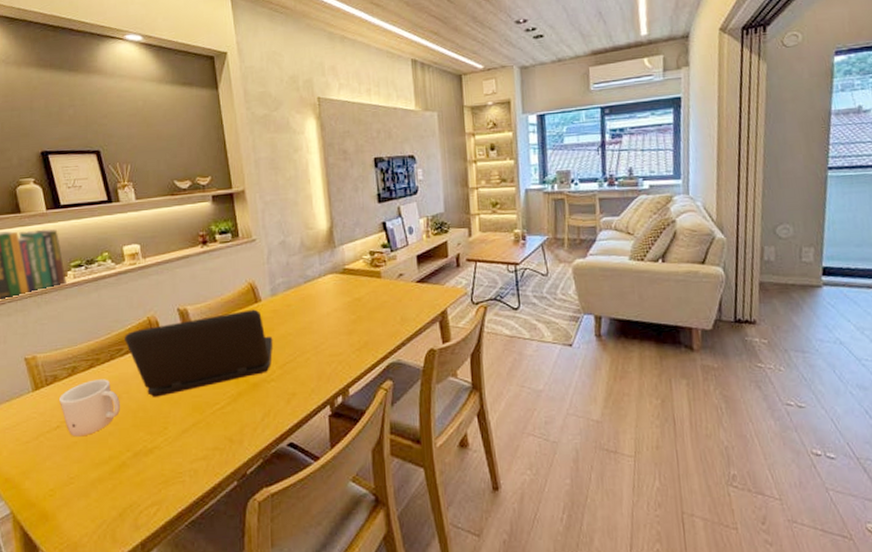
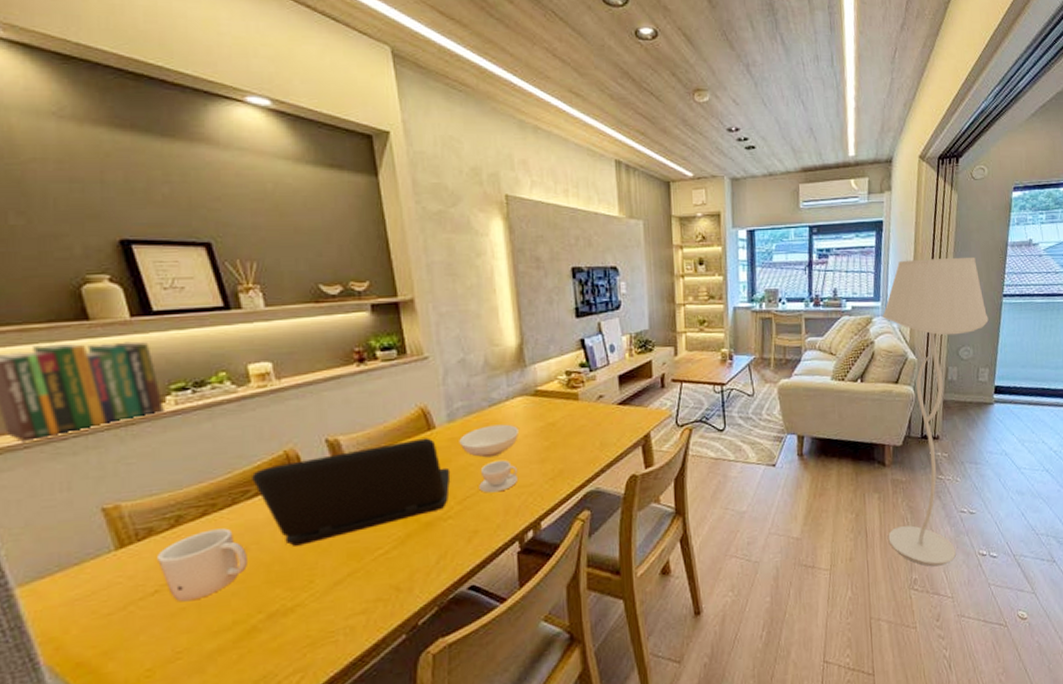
bowl: none [280,298,330,328] -> present [459,424,520,458]
teacup: none [296,330,330,360] -> present [479,460,519,493]
floor lamp: none [684,128,811,463] -> present [882,257,989,567]

